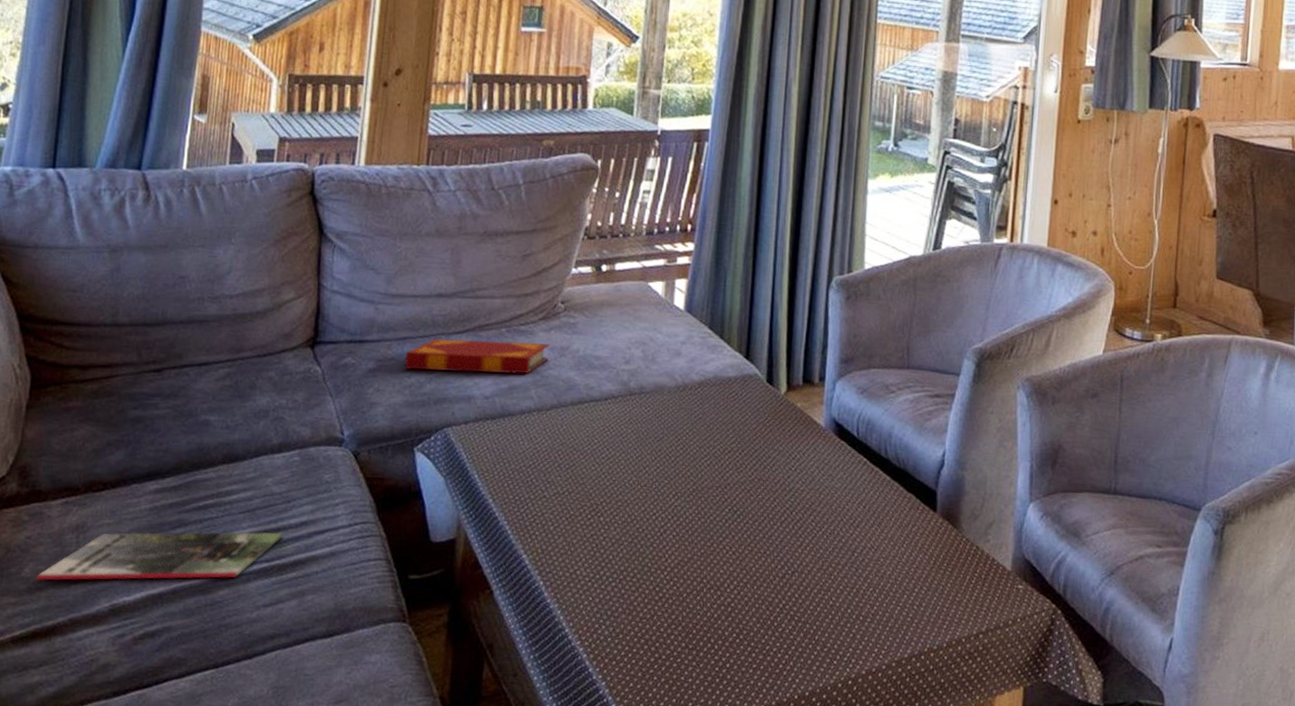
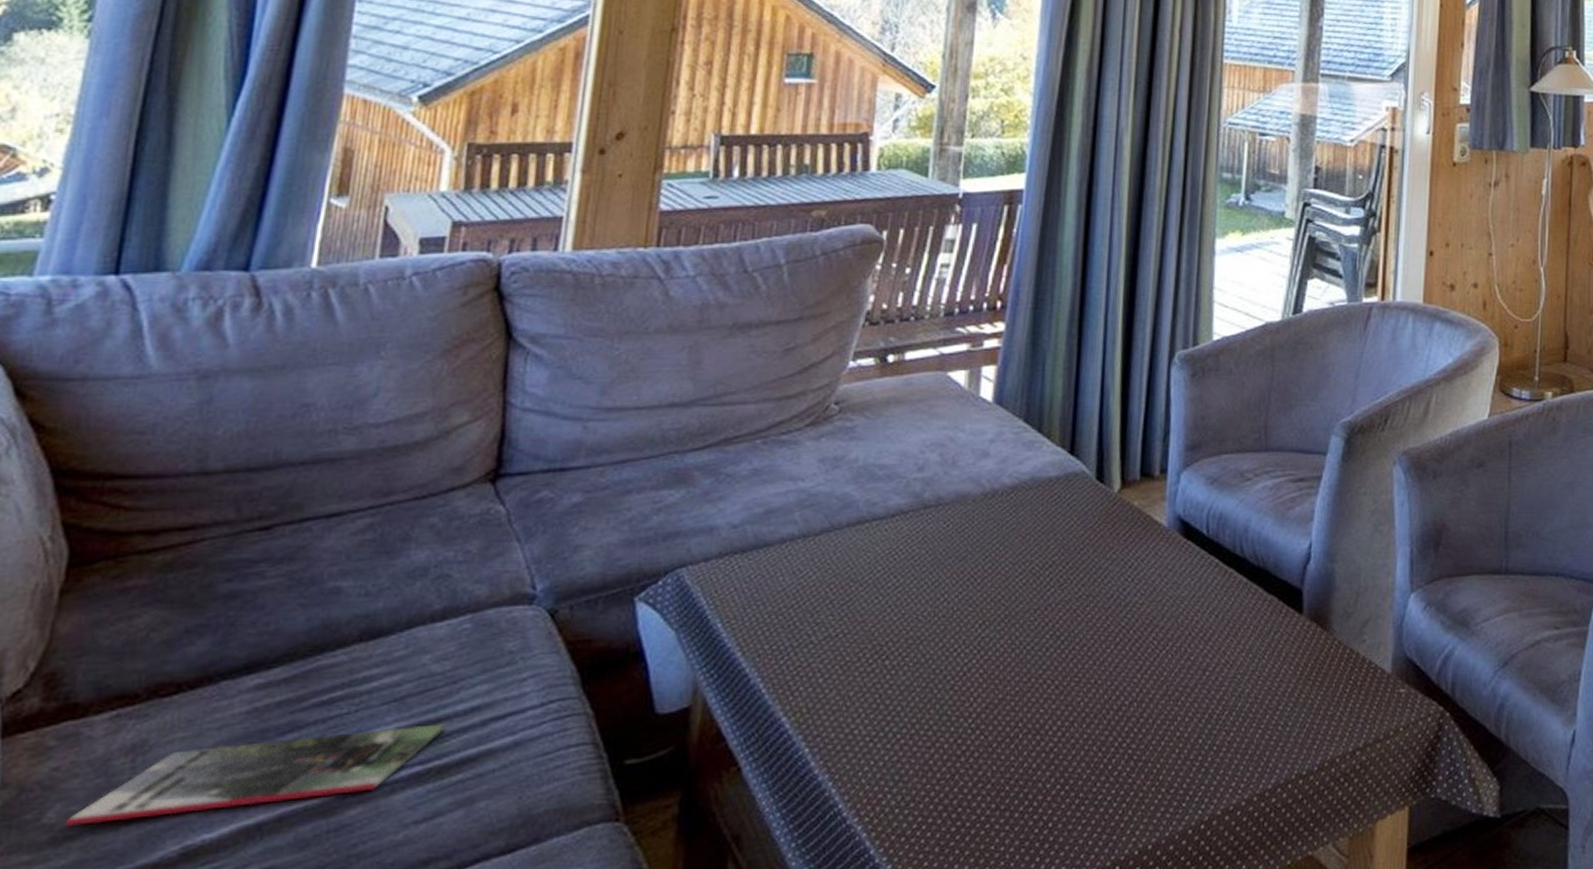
hardback book: present [405,338,551,375] -> none [623,454,821,500]

